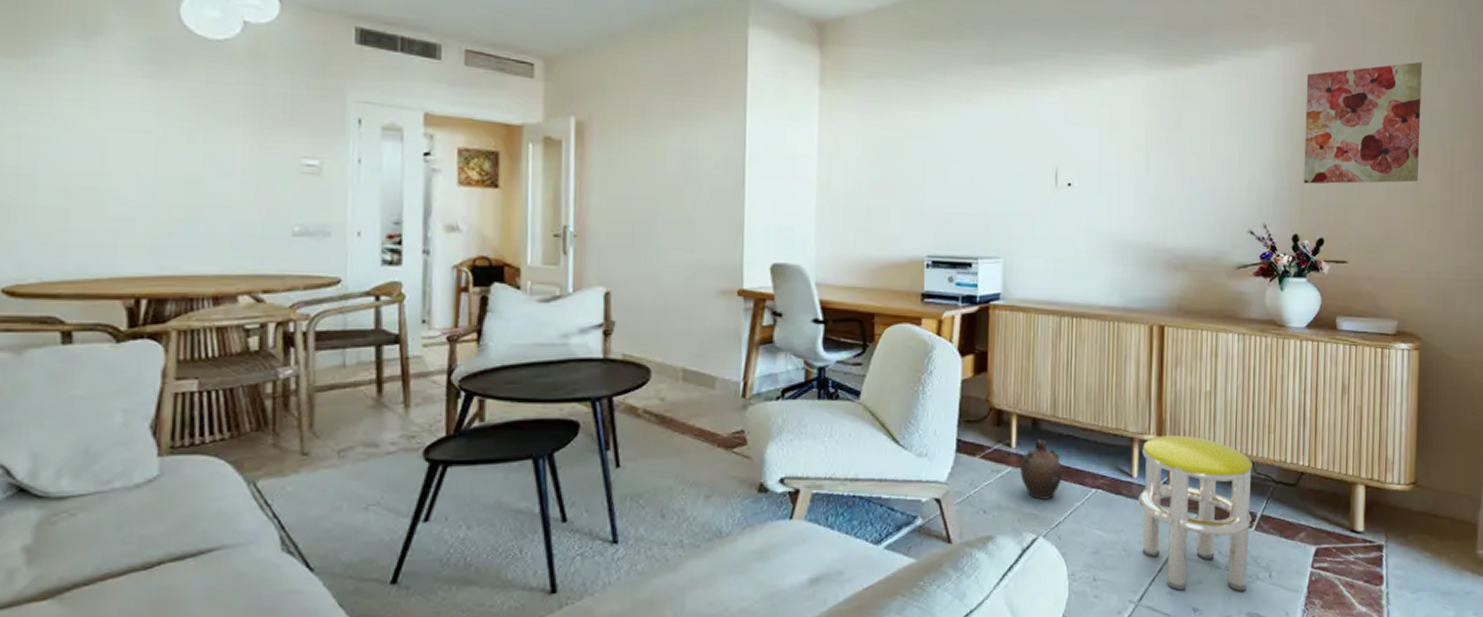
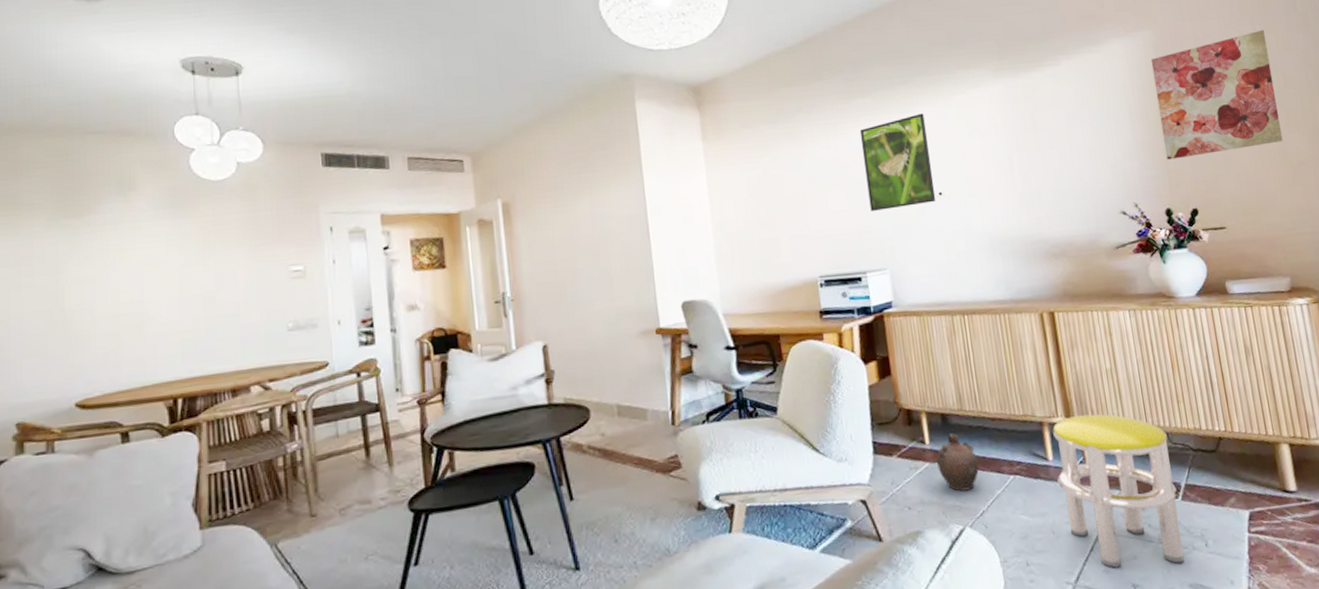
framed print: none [993,93,1066,194] -> present [859,113,936,212]

